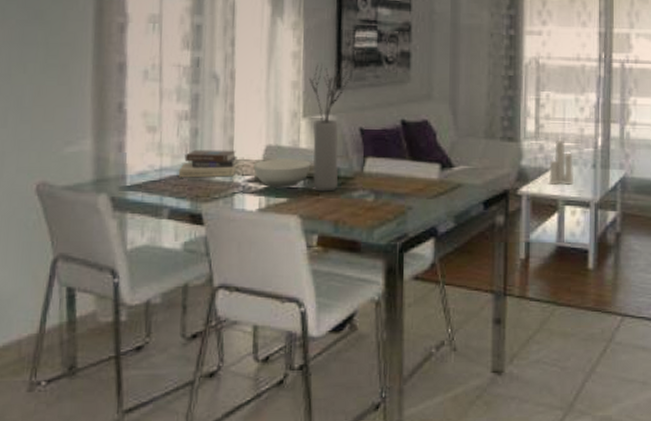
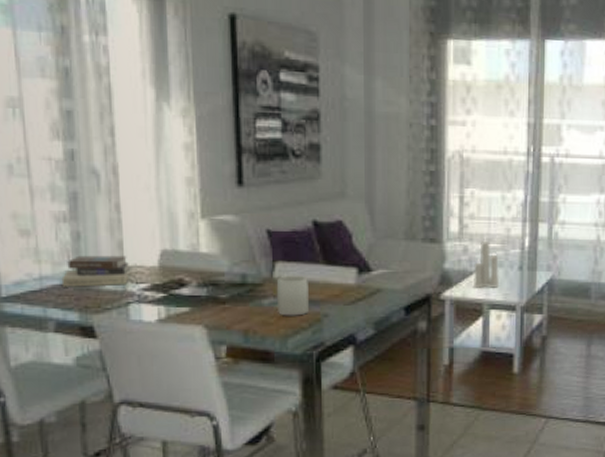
bowl: present [253,159,311,189] -> none [148,265,214,297]
vase: present [309,58,353,192] -> none [205,150,255,300]
mug: none [365,169,396,208] -> present [276,275,310,316]

